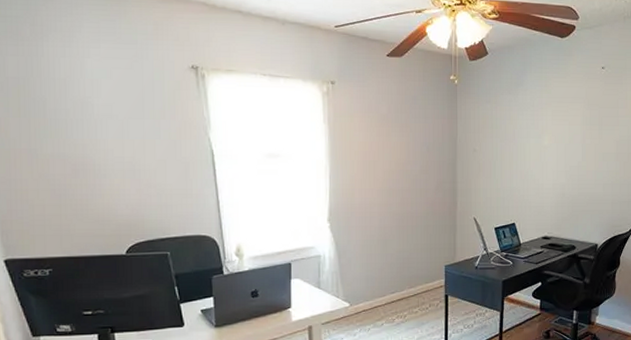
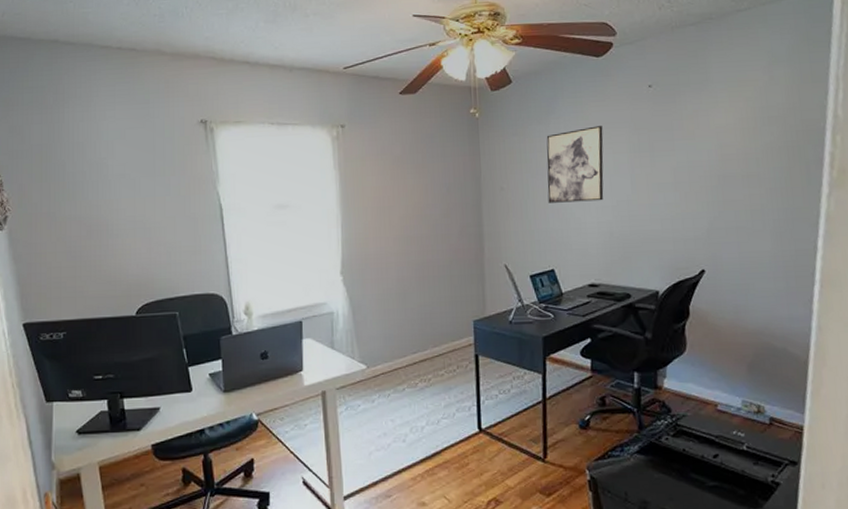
wall art: none [513,100,562,166] -> present [546,126,604,203]

